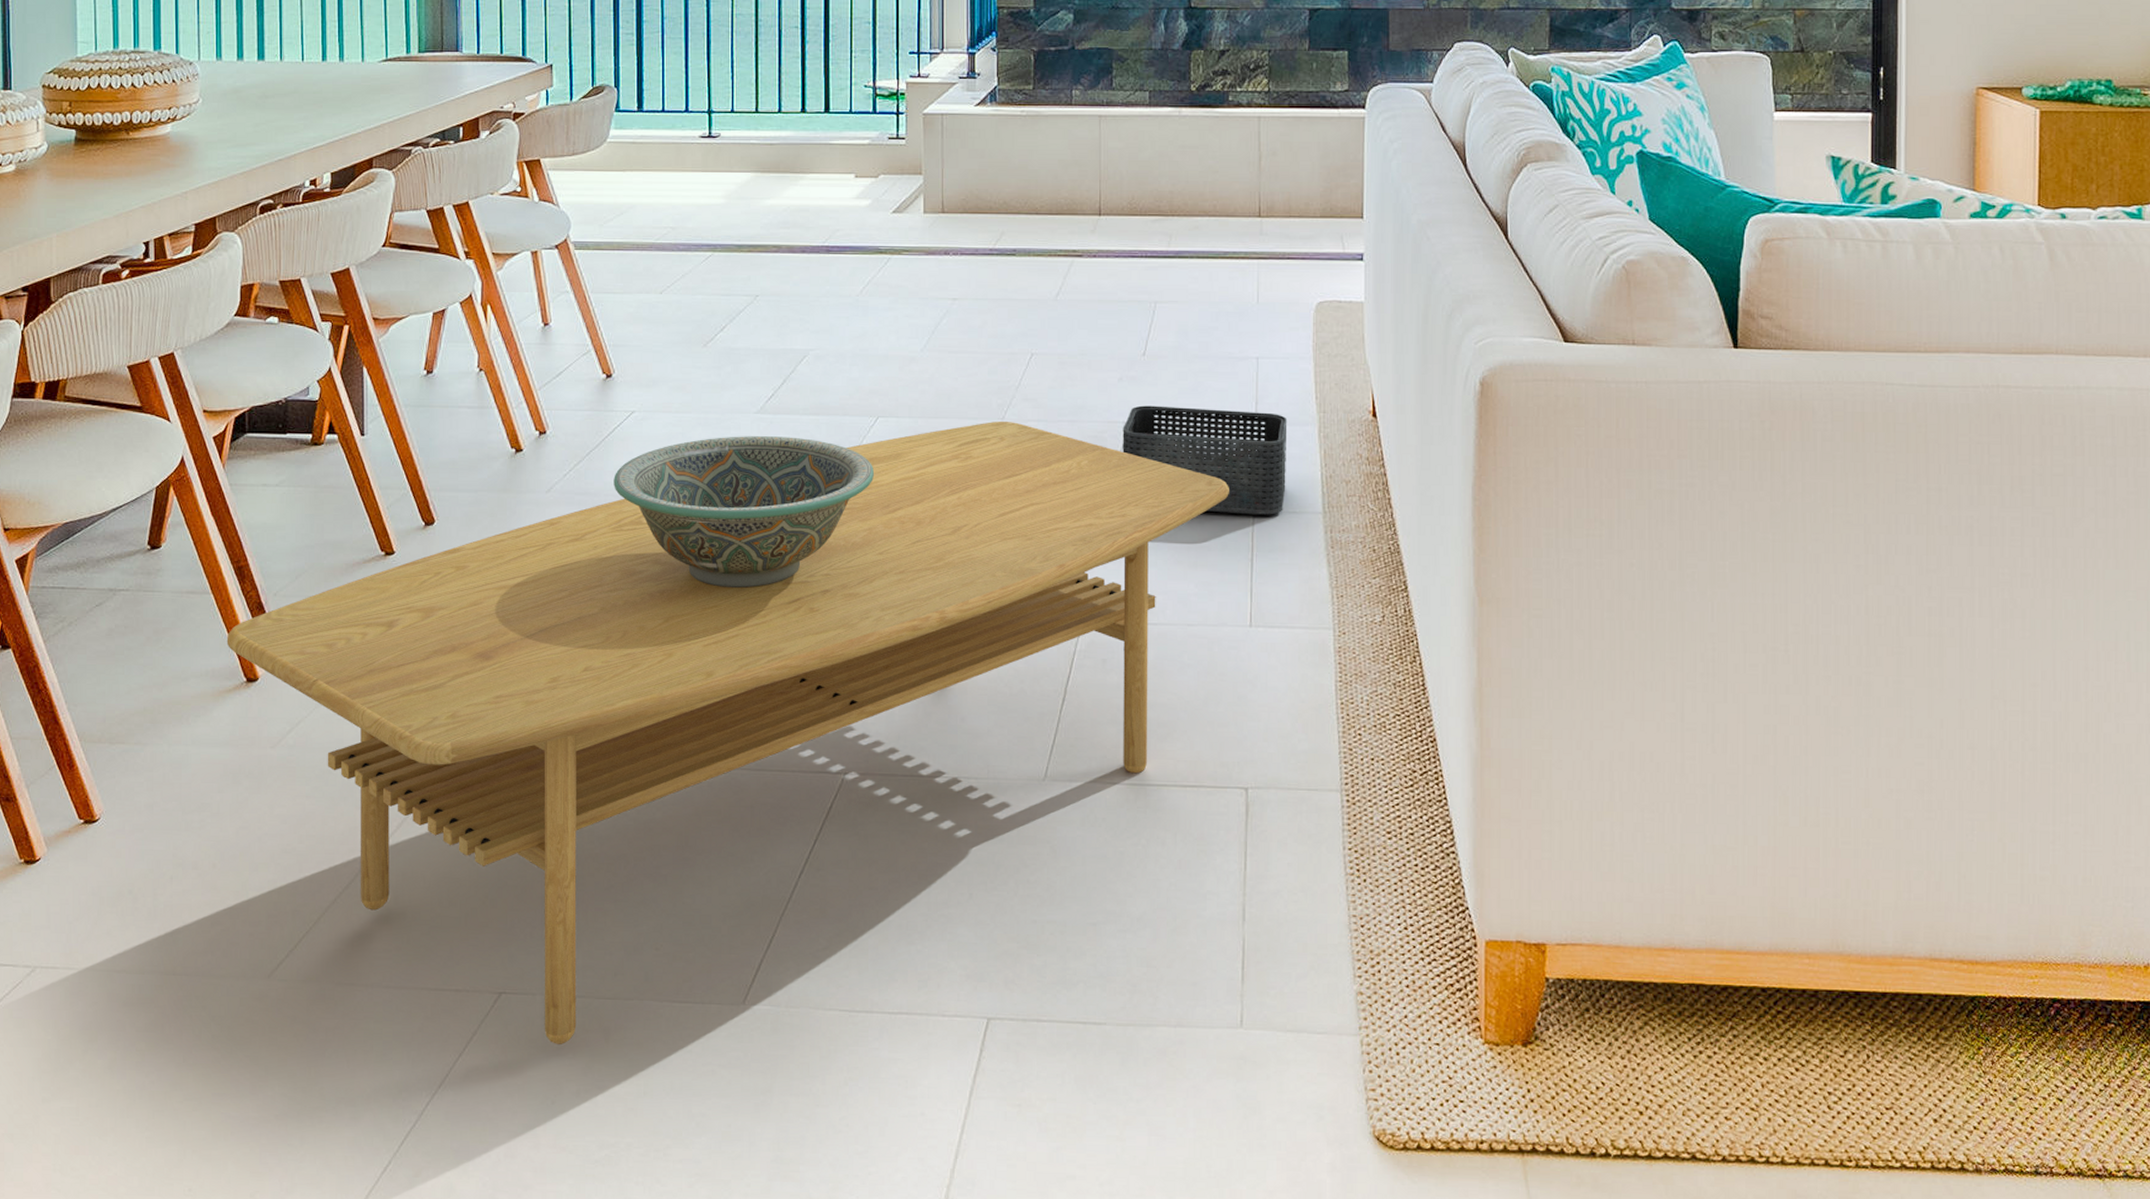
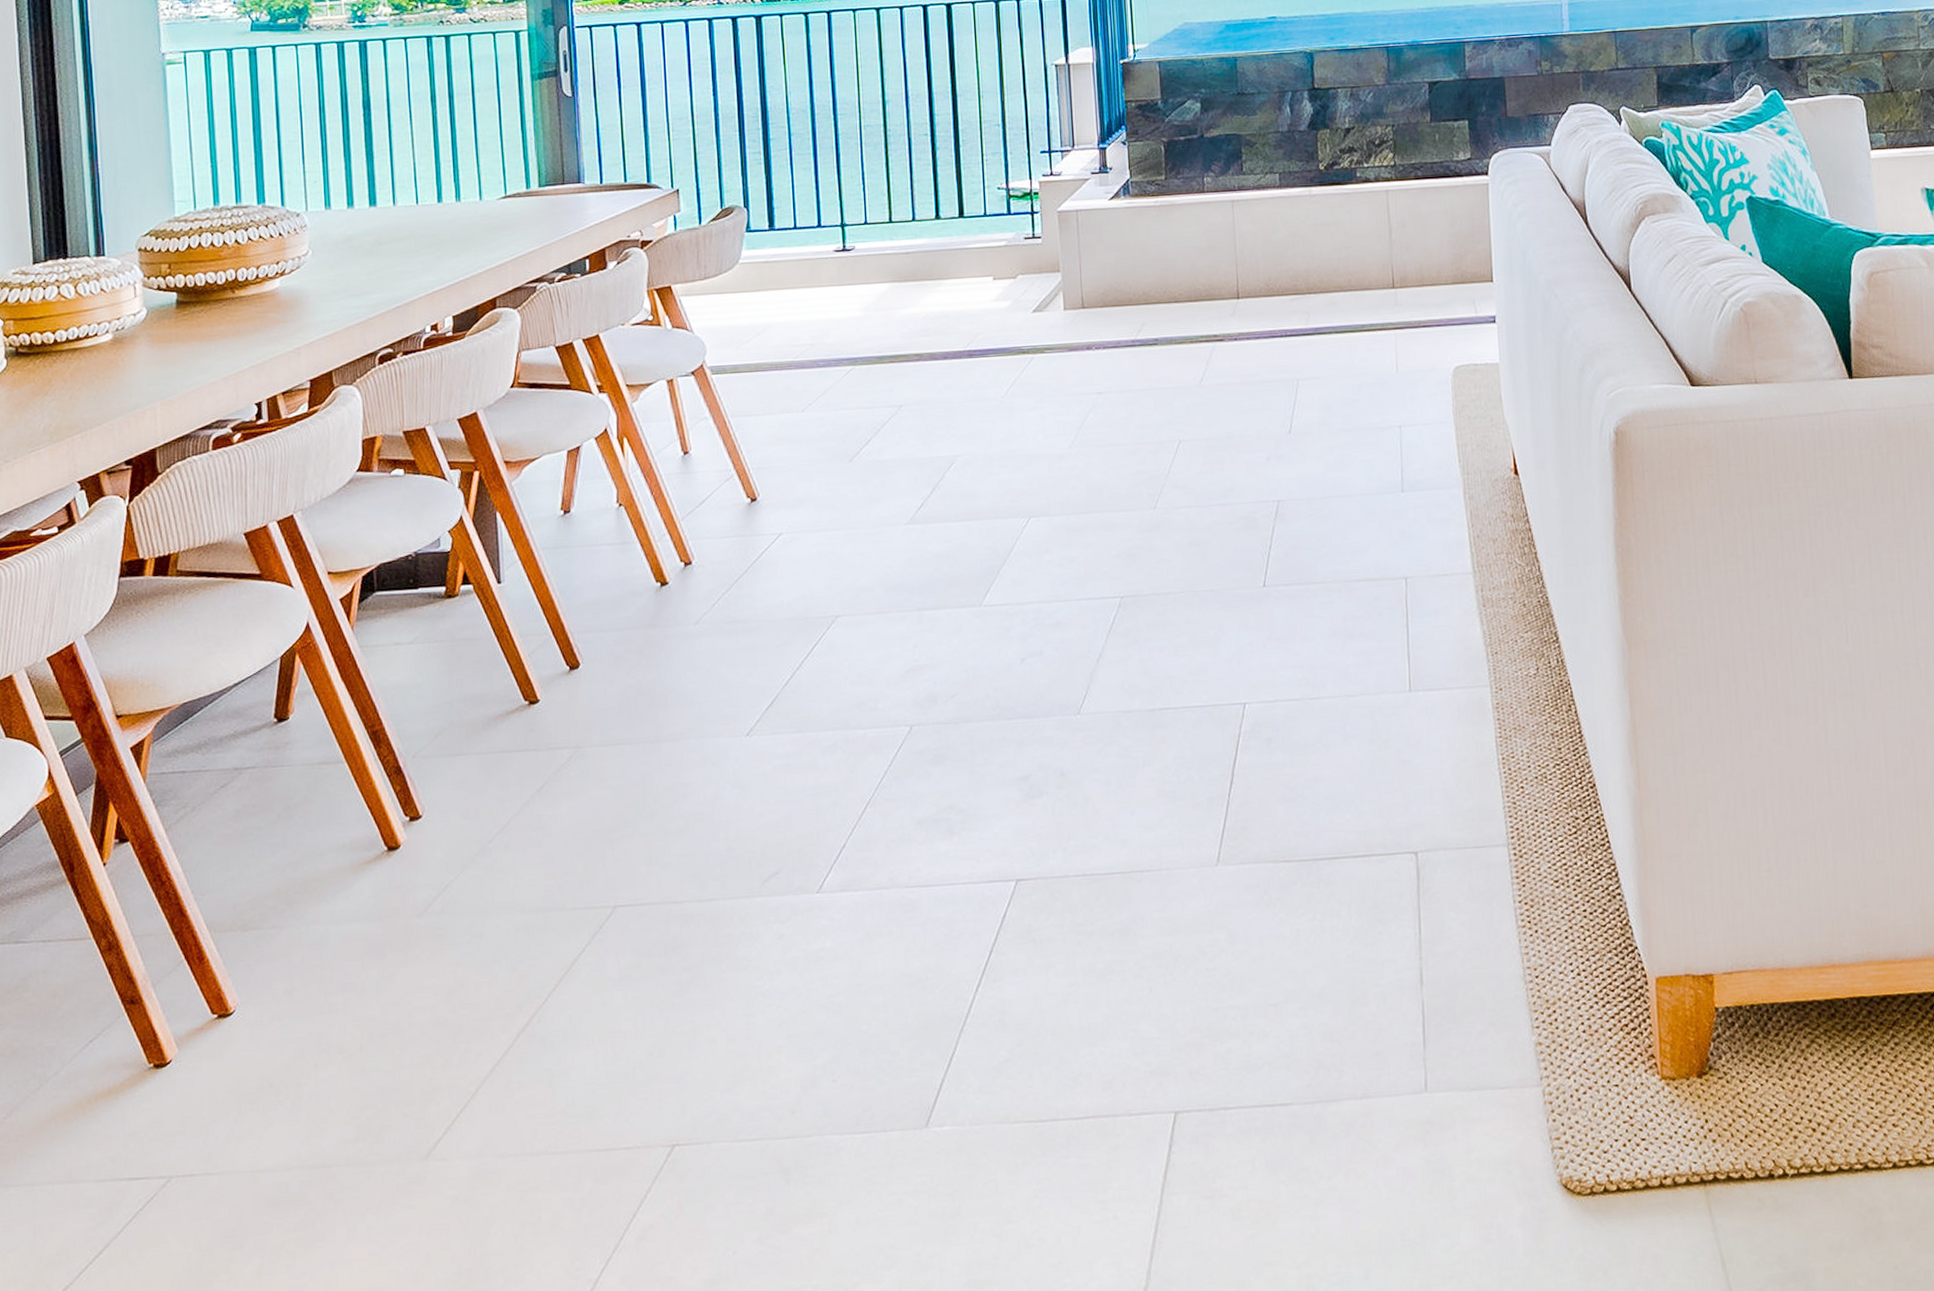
coffee table: present [226,420,1229,1044] -> none [364,510,1381,1192]
decorative bowl: present [614,436,875,588] -> none [764,545,1030,704]
storage bin: present [1122,405,1287,515] -> none [1273,479,1436,582]

